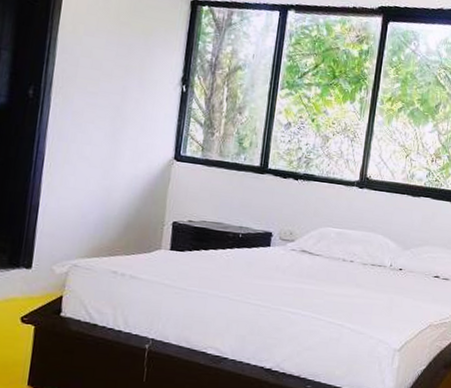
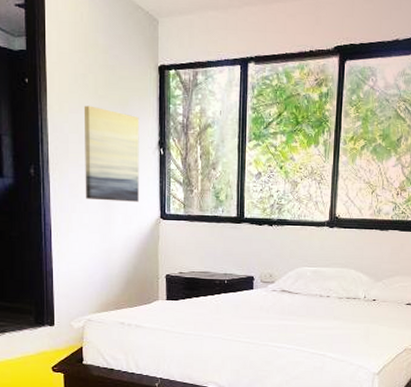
wall art: none [90,30,163,139] -> present [83,105,139,202]

